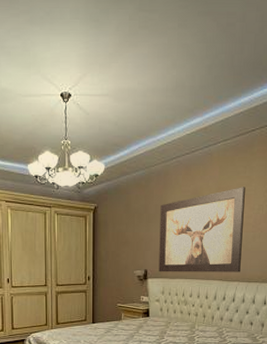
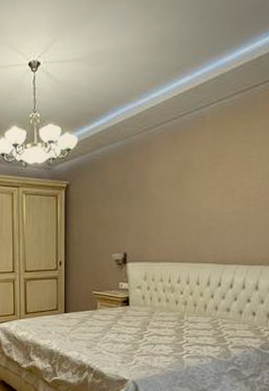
wall art: present [158,187,245,272] -> none [140,153,246,256]

